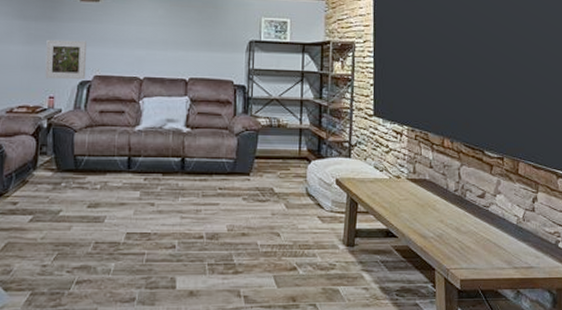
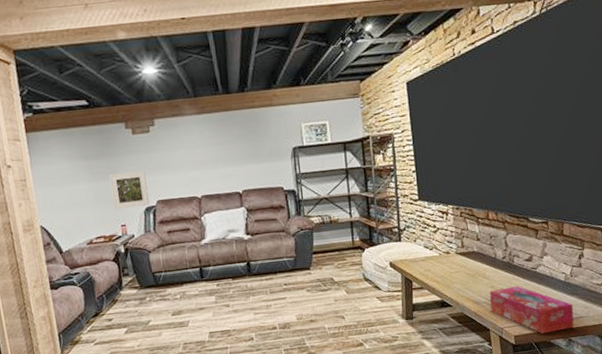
tissue box: none [437,224,524,281] -> present [489,286,574,334]

